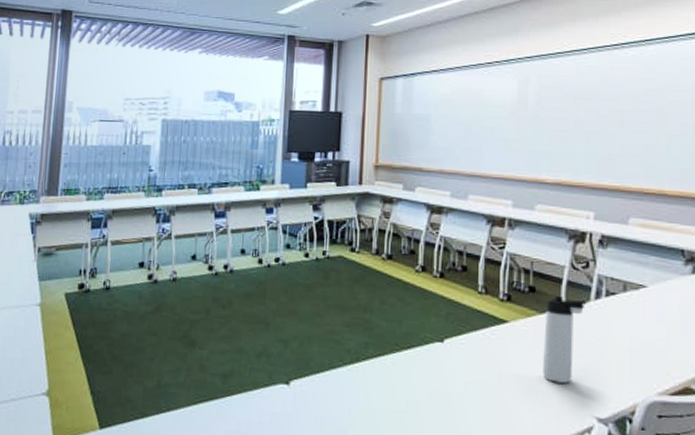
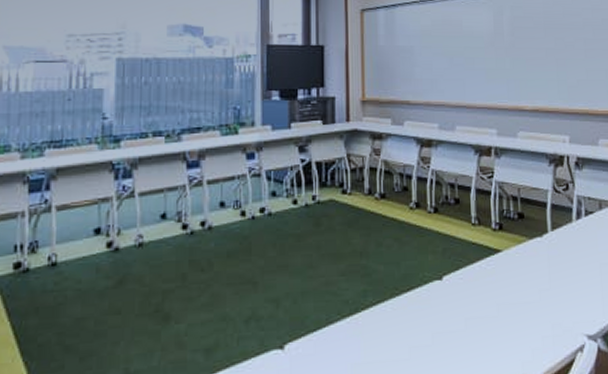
thermos bottle: present [543,296,587,383] -> none [534,220,570,306]

